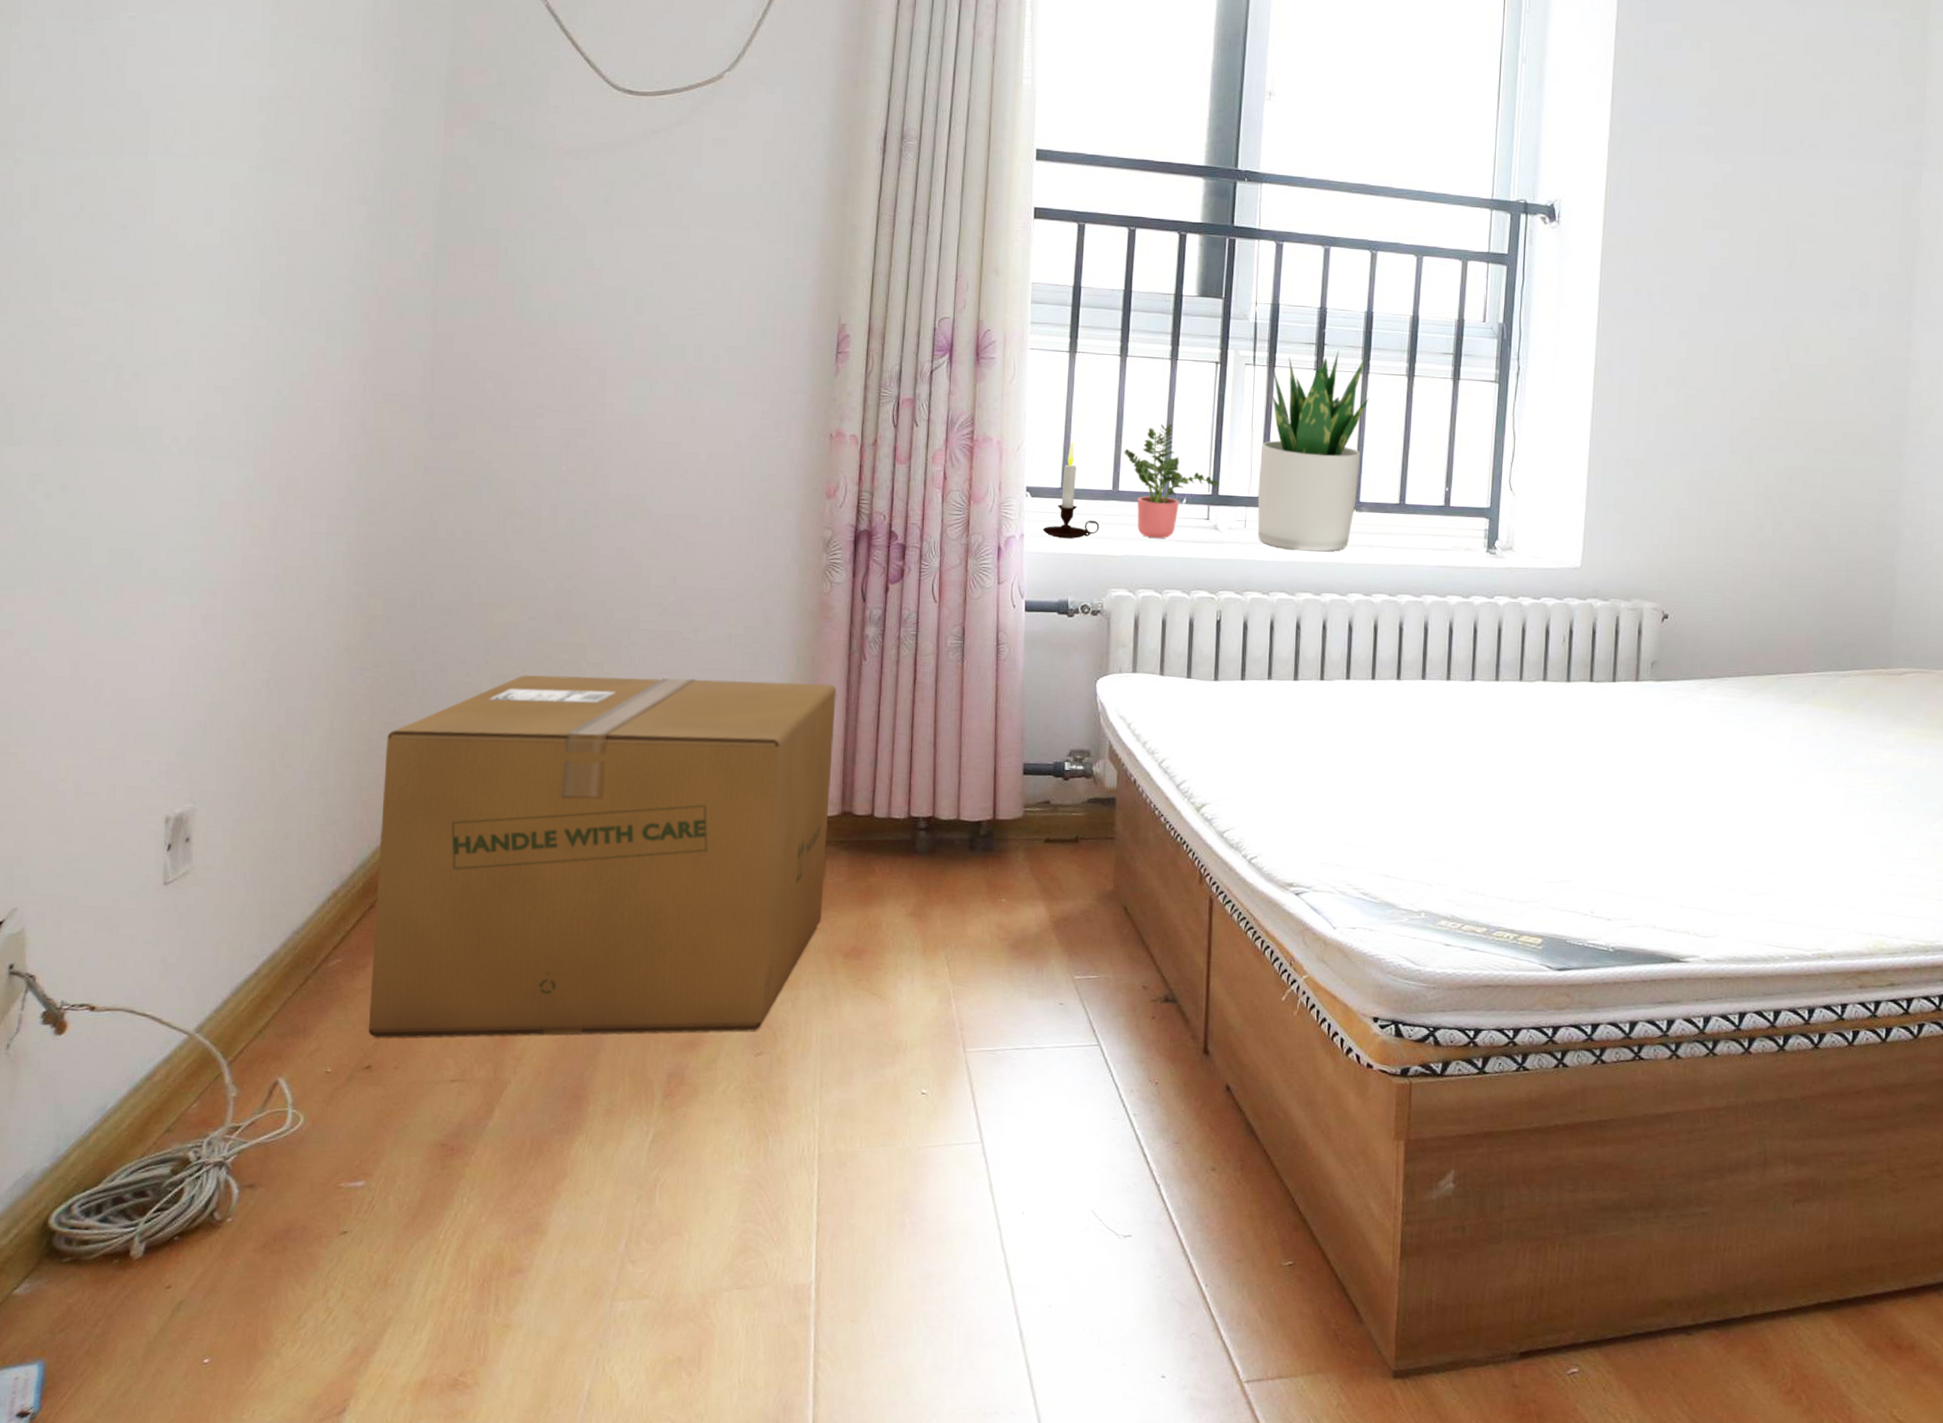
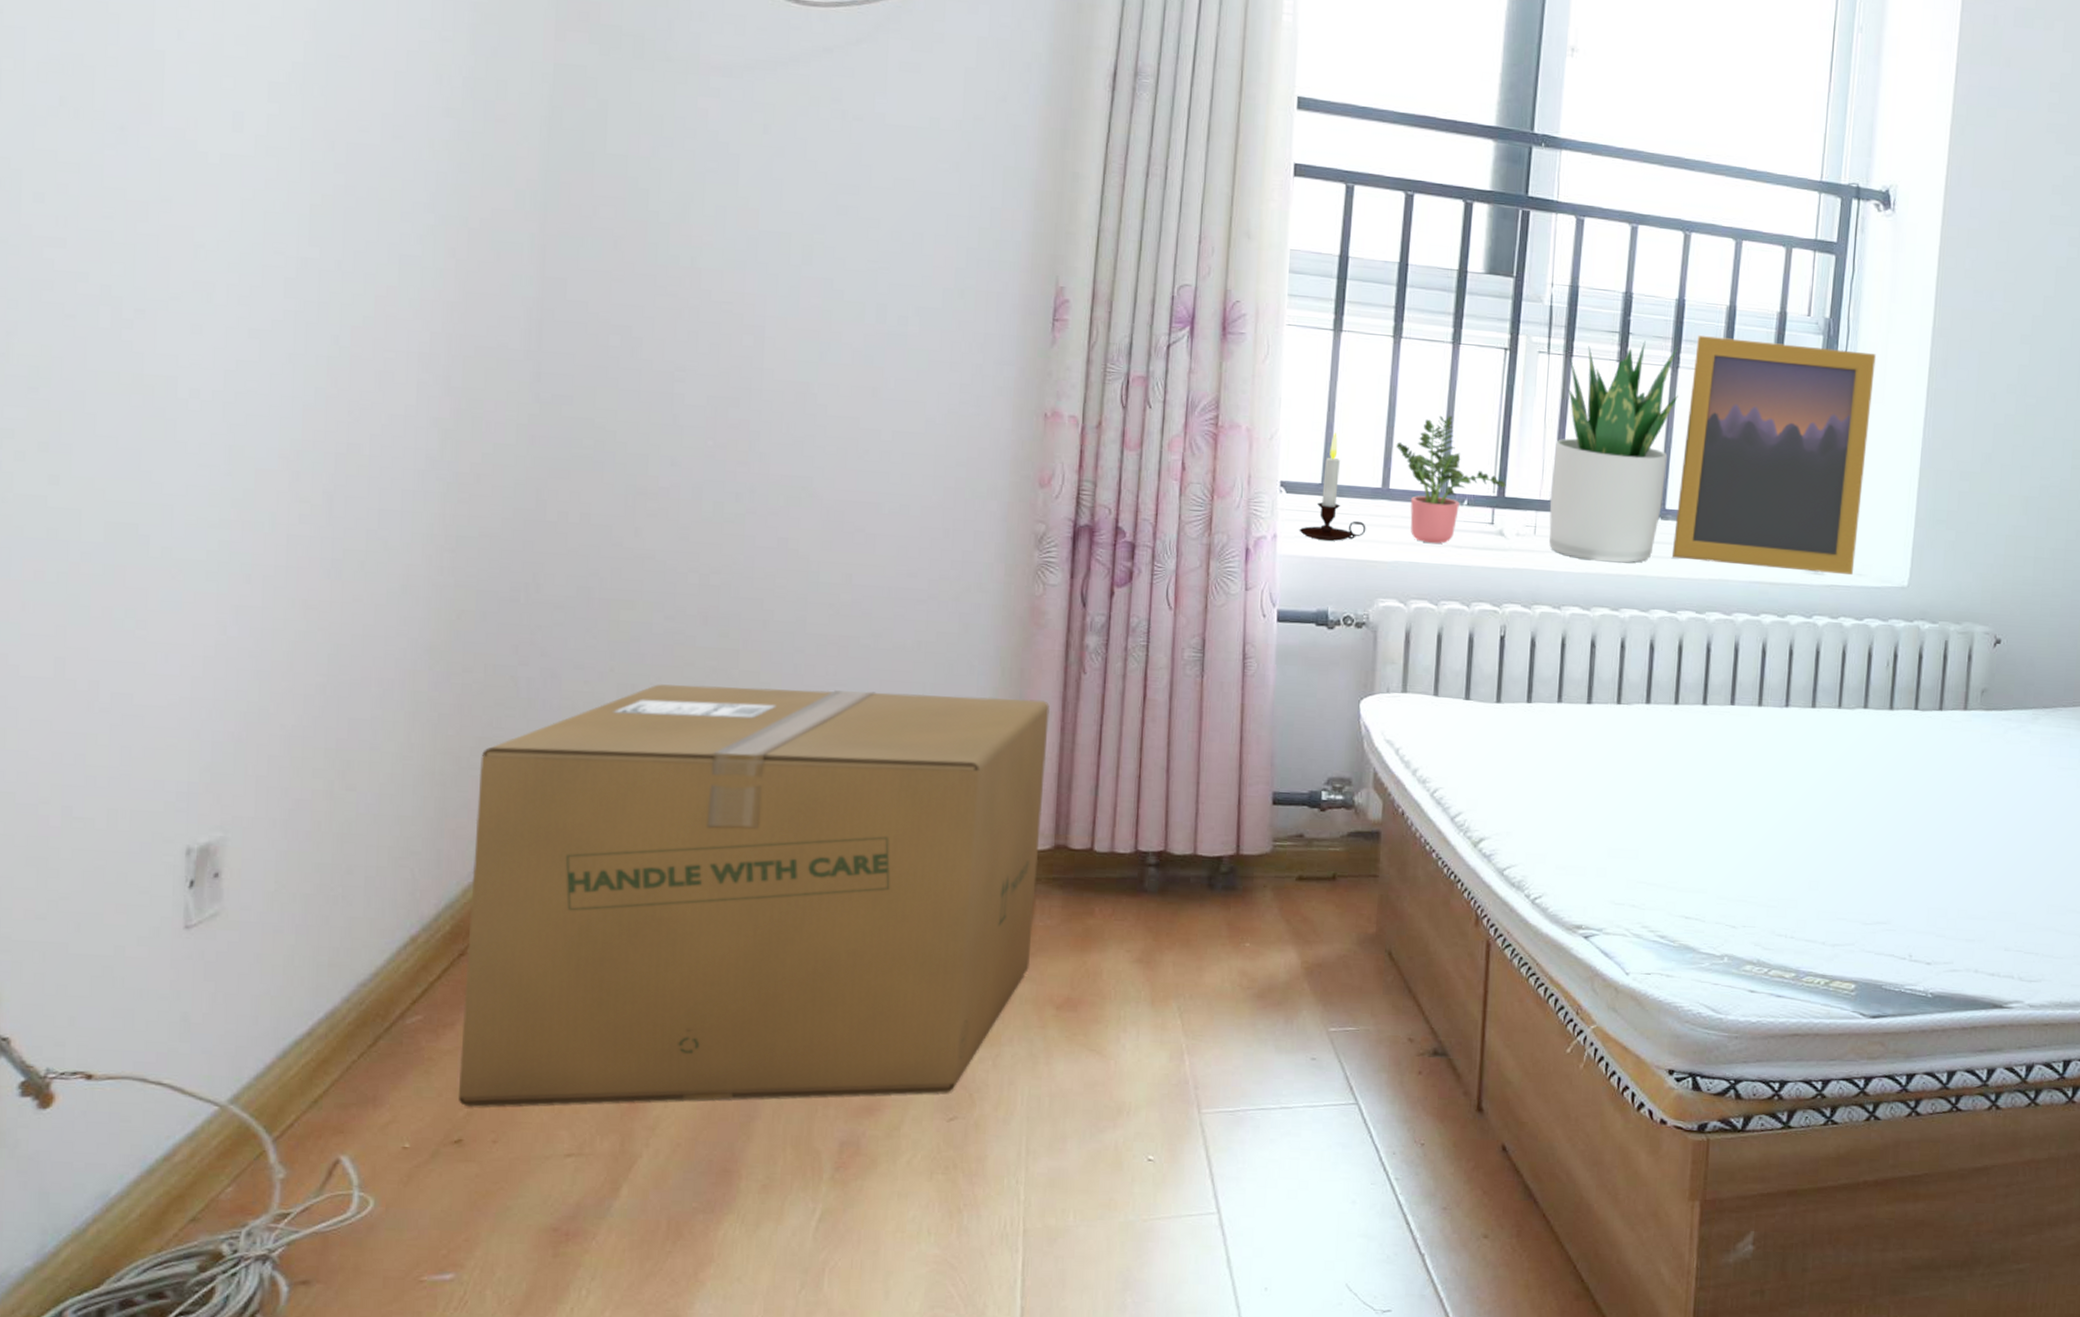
picture frame: none [1366,344,1546,558] -> present [1671,336,1876,576]

